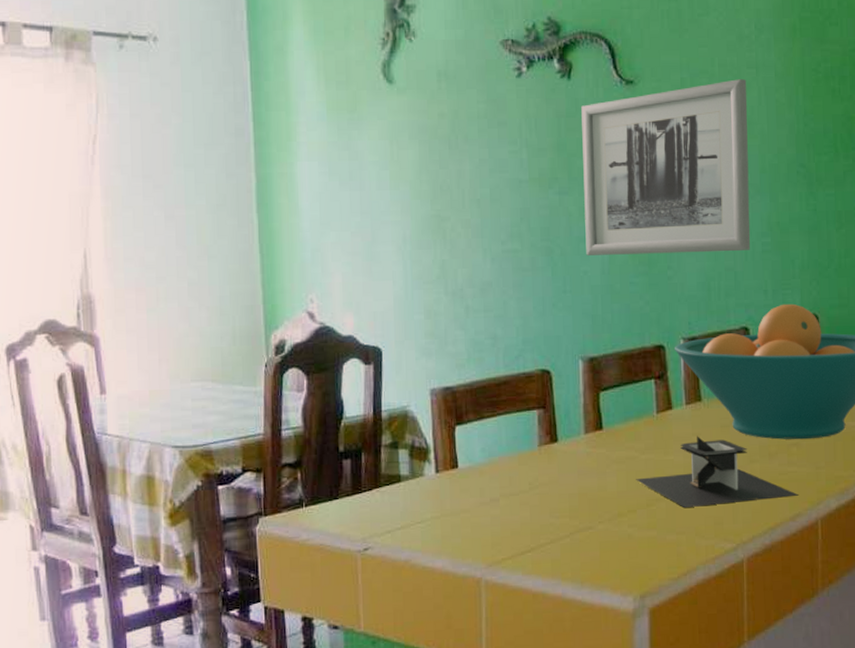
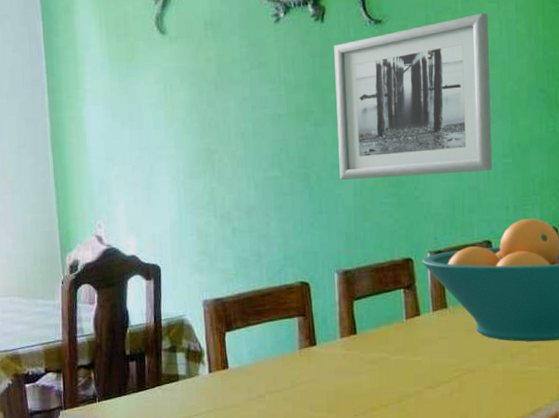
architectural model: present [636,436,798,507] -> none [387,339,538,403]

